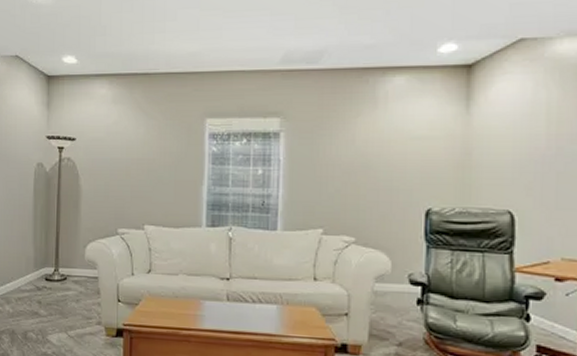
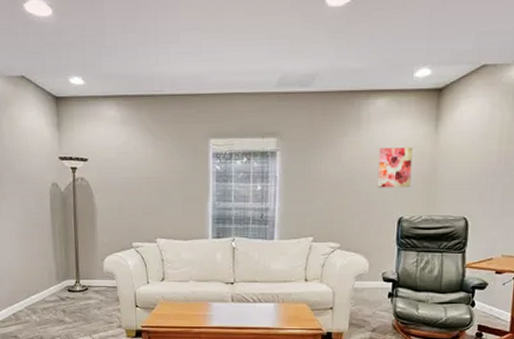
wall art: none [398,130,440,175] -> present [377,148,413,188]

